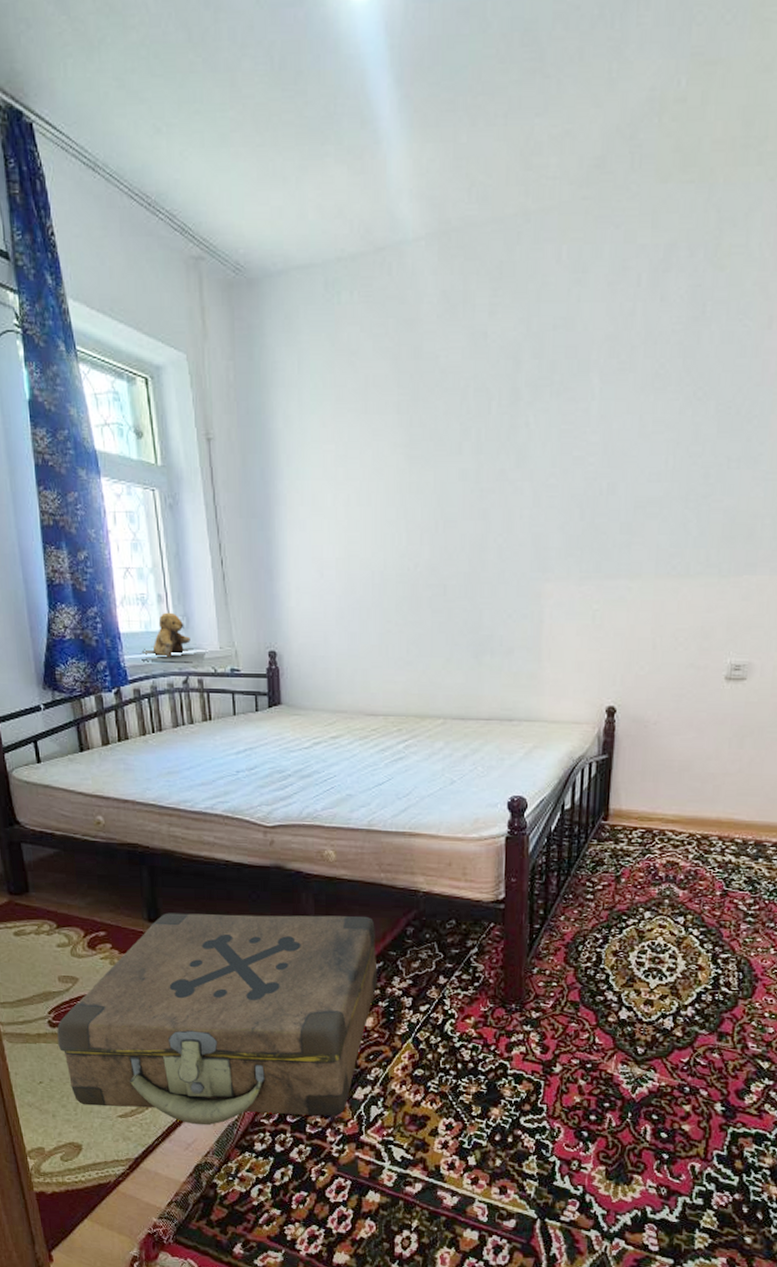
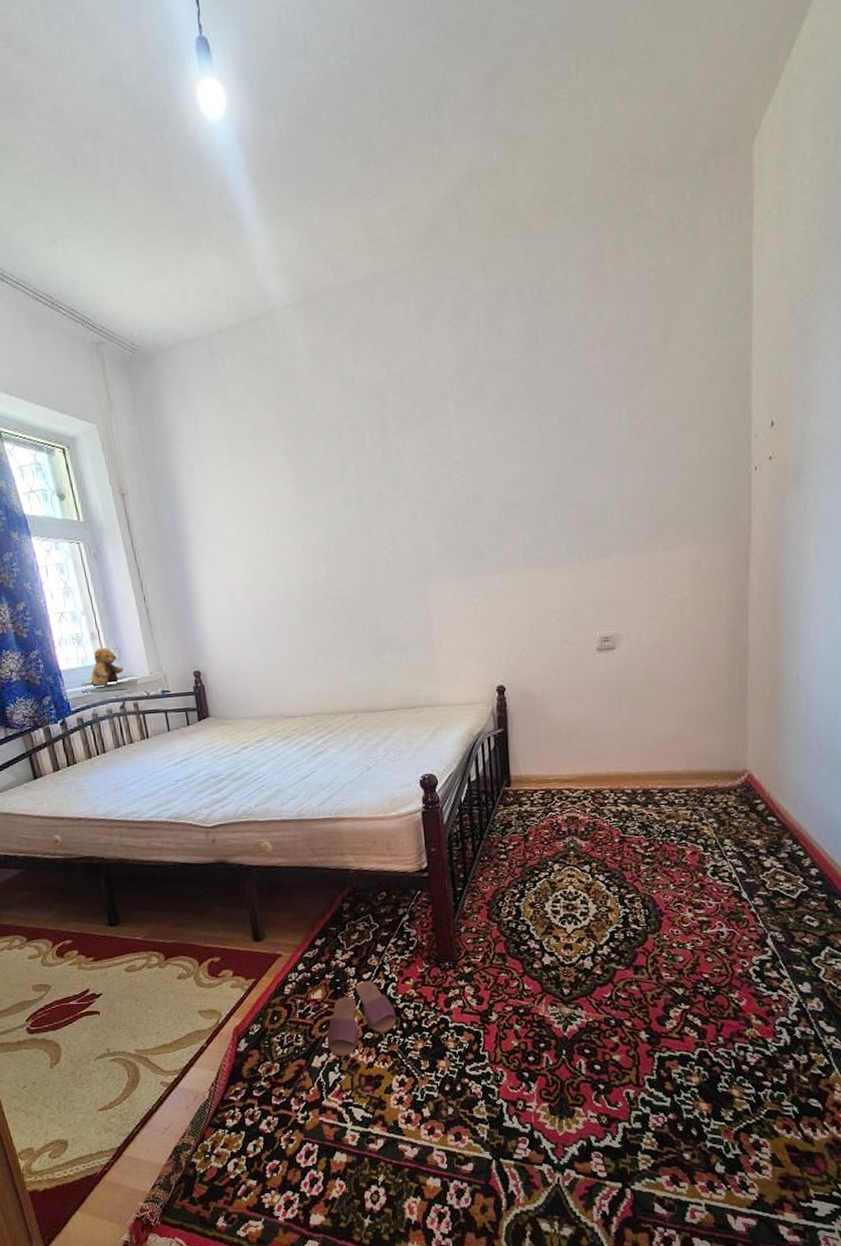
suitcase: present [57,913,378,1125] -> none [35,898,322,1109]
slippers: none [373,1014,451,1091] -> present [327,981,397,1056]

